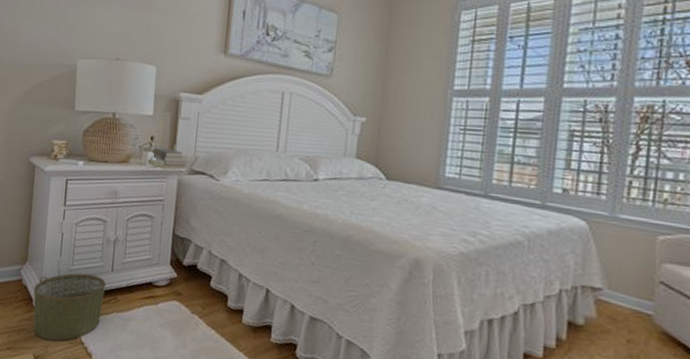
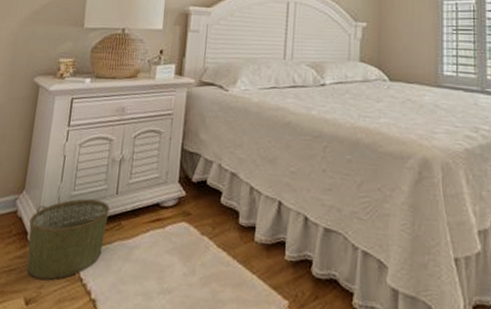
books: present [147,147,189,170] -> none [156,61,198,83]

